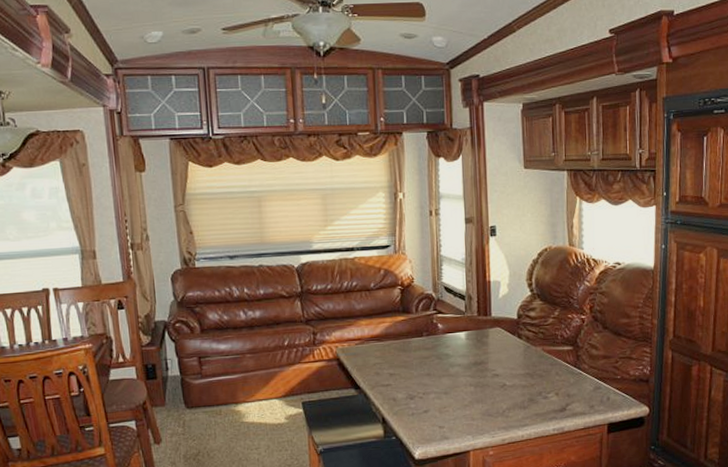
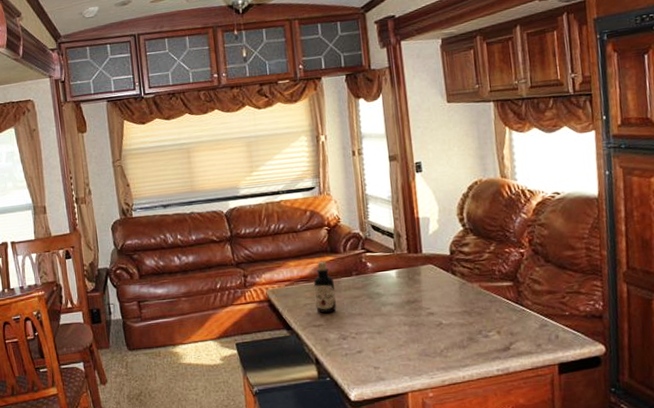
bottle: none [384,321,406,373] -> present [313,262,336,313]

